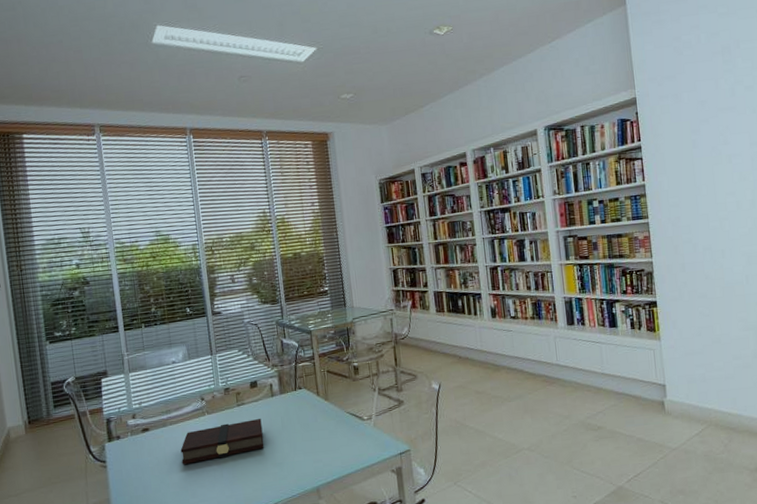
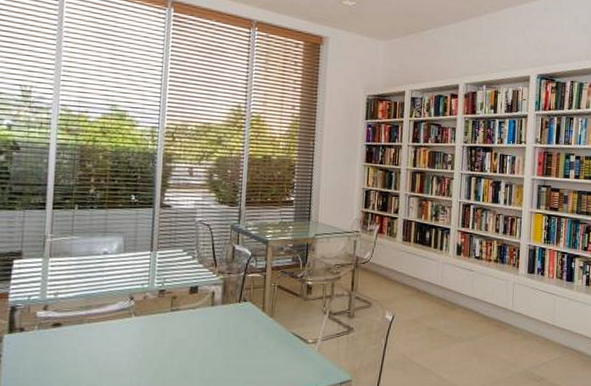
book: present [180,419,264,465] -> none [94,328,196,369]

